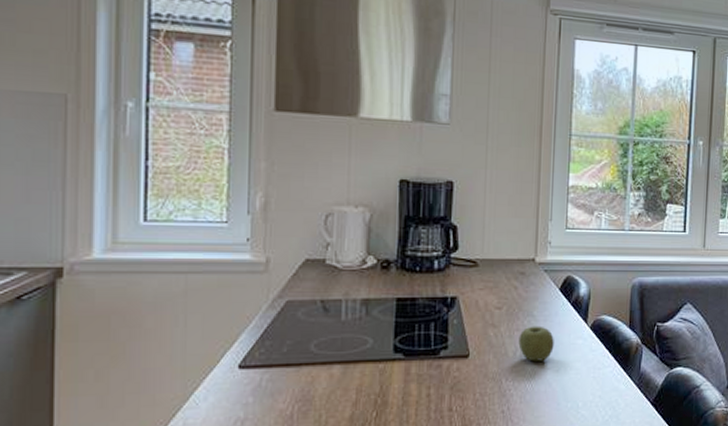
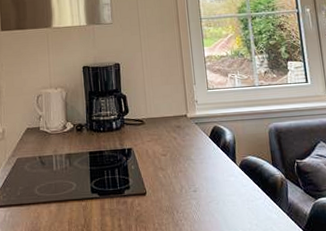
apple: present [518,326,554,362] -> none [182,167,212,197]

